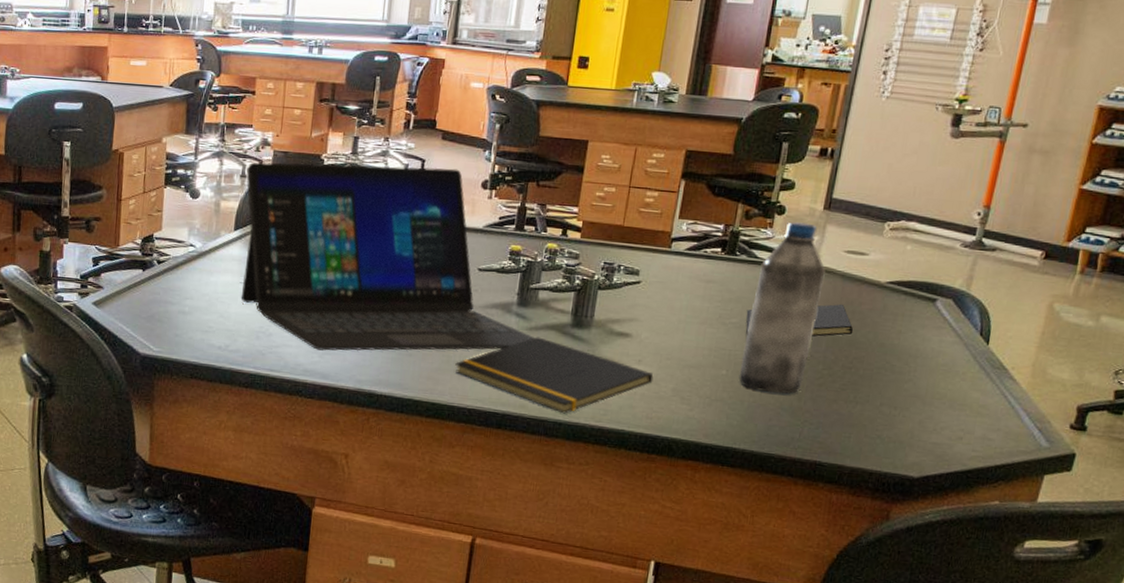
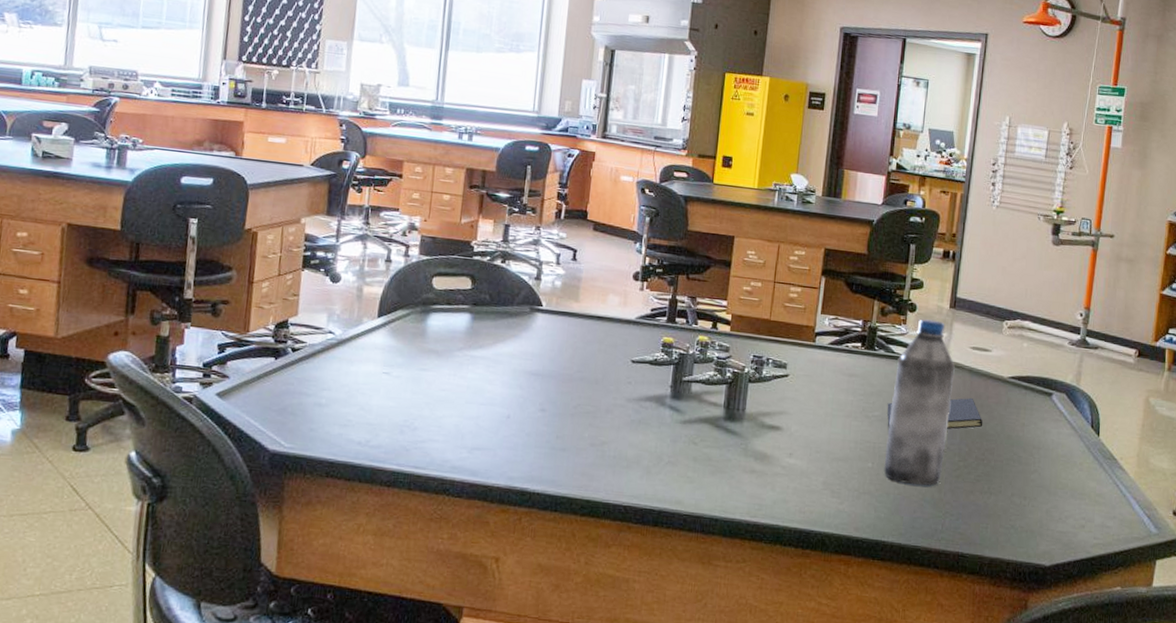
laptop: present [241,162,536,351] -> none [383,246,690,446]
notepad: present [455,337,654,414] -> none [610,430,805,510]

